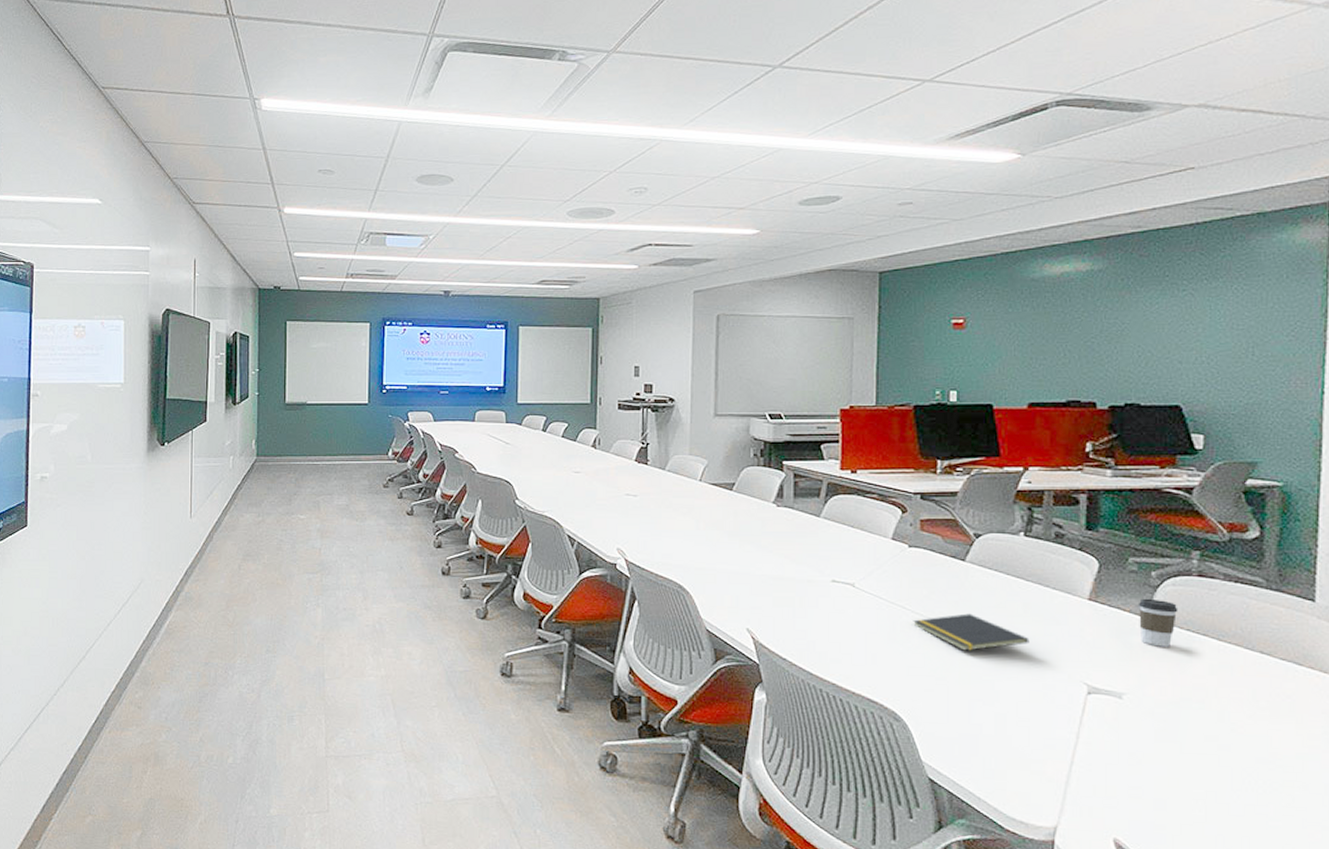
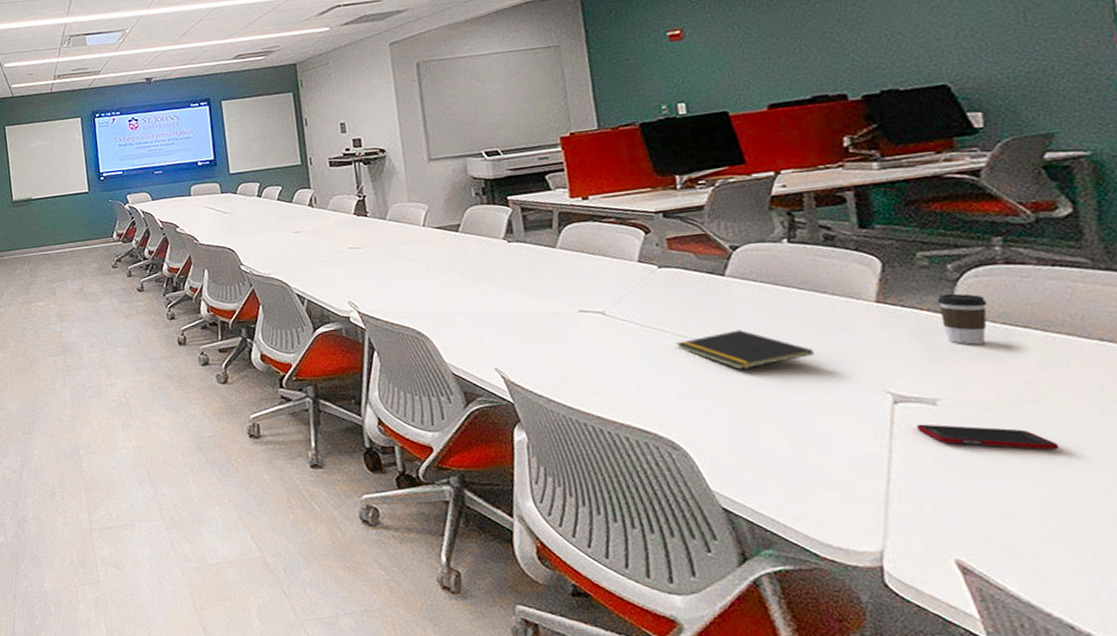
cell phone: none [1103,714,1213,747] -> present [916,424,1060,450]

